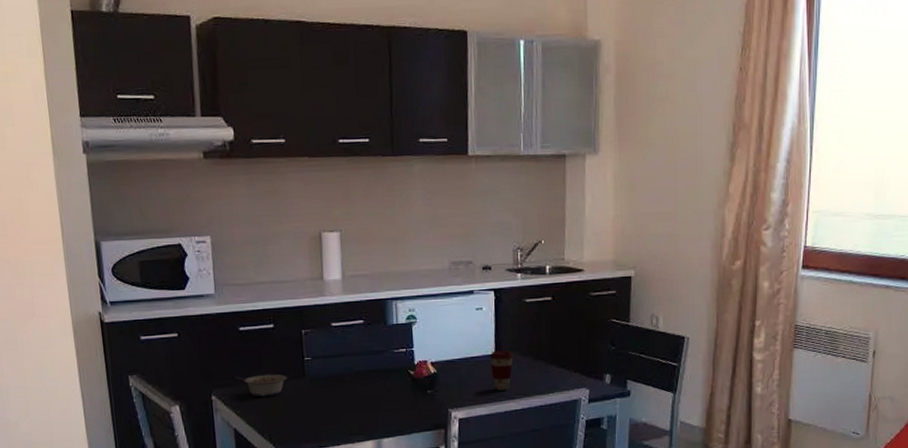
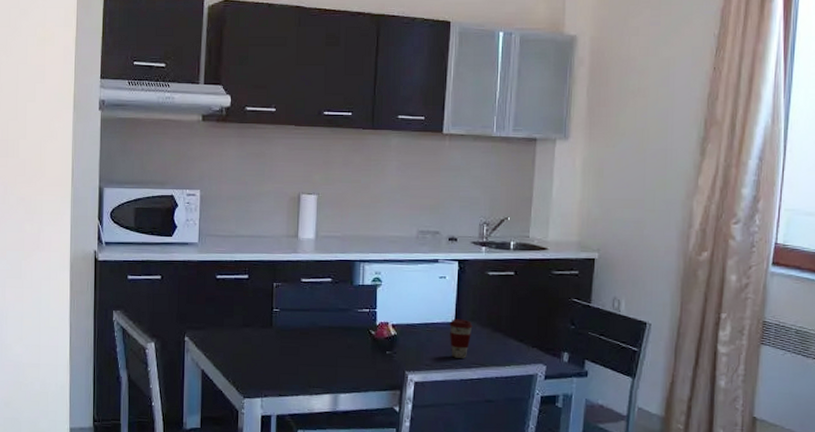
legume: present [234,374,287,397] -> none [207,320,256,343]

